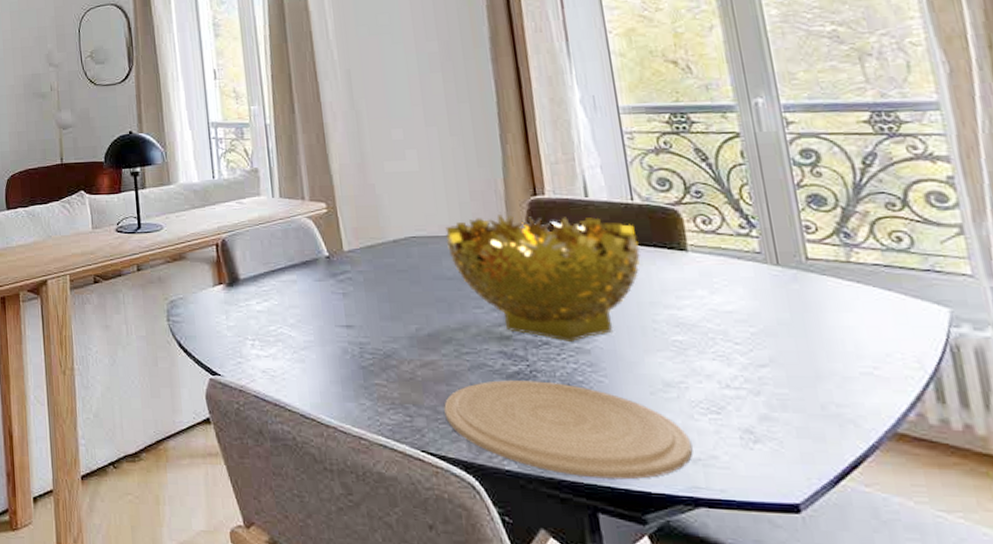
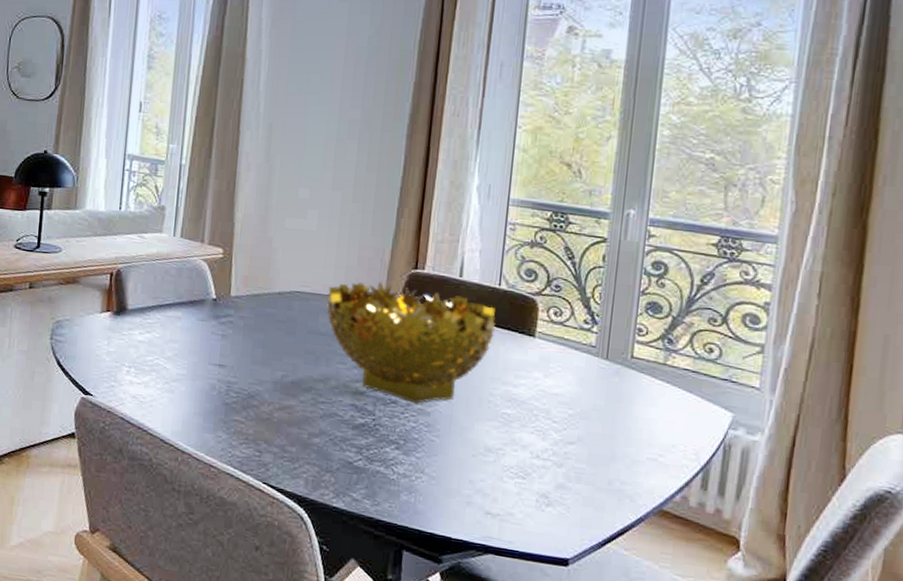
plate: present [444,380,693,480] -> none [291,429,496,526]

